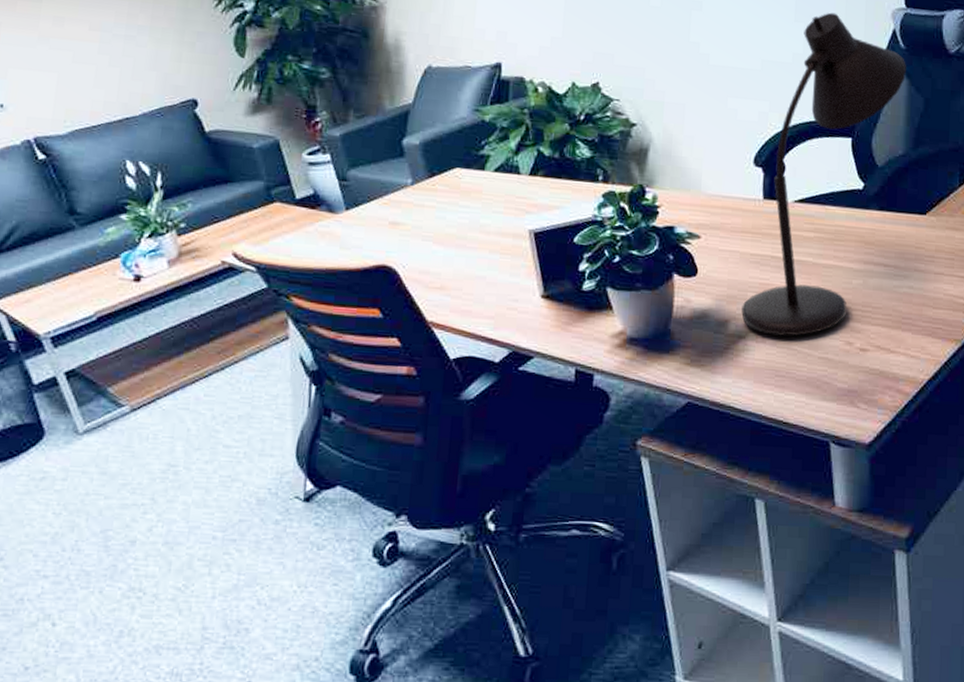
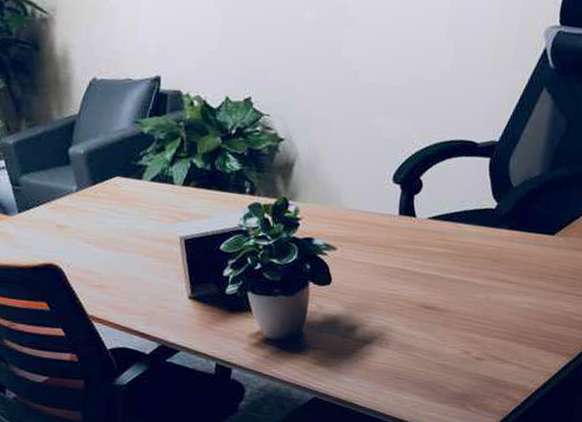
desk lamp: present [741,12,906,337] -> none [369,29,553,344]

